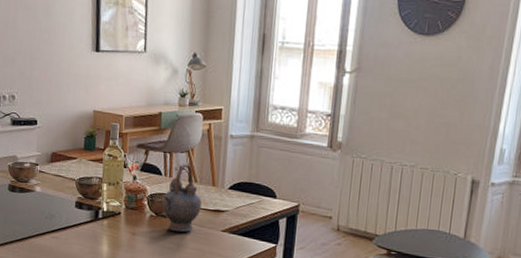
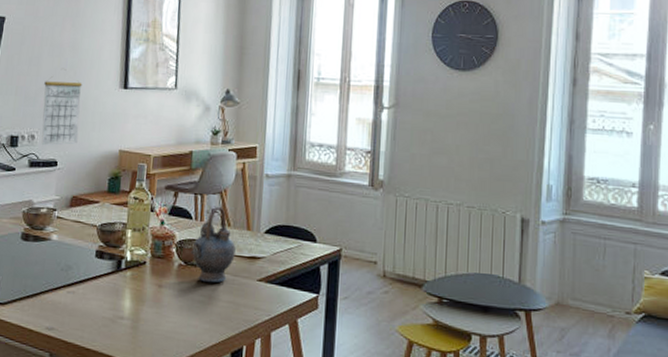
calendar: none [21,31,57,105] -> present [41,68,83,145]

